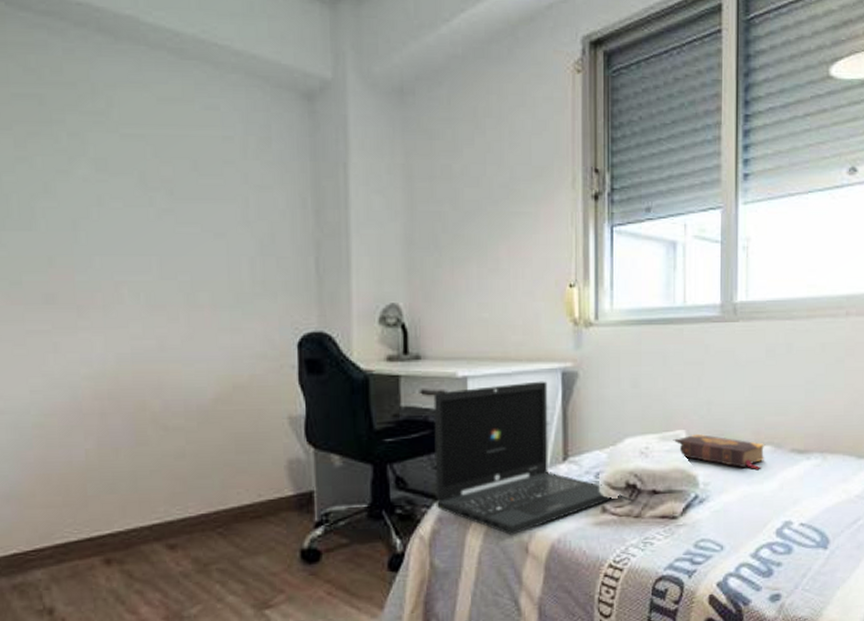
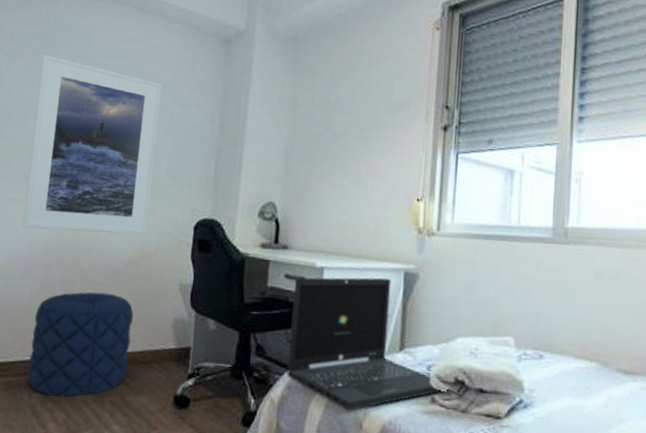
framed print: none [41,123,236,369] -> present [22,54,163,234]
pouf: none [96,439,235,575] -> present [28,292,133,397]
book: present [673,433,765,469] -> none [501,342,591,384]

